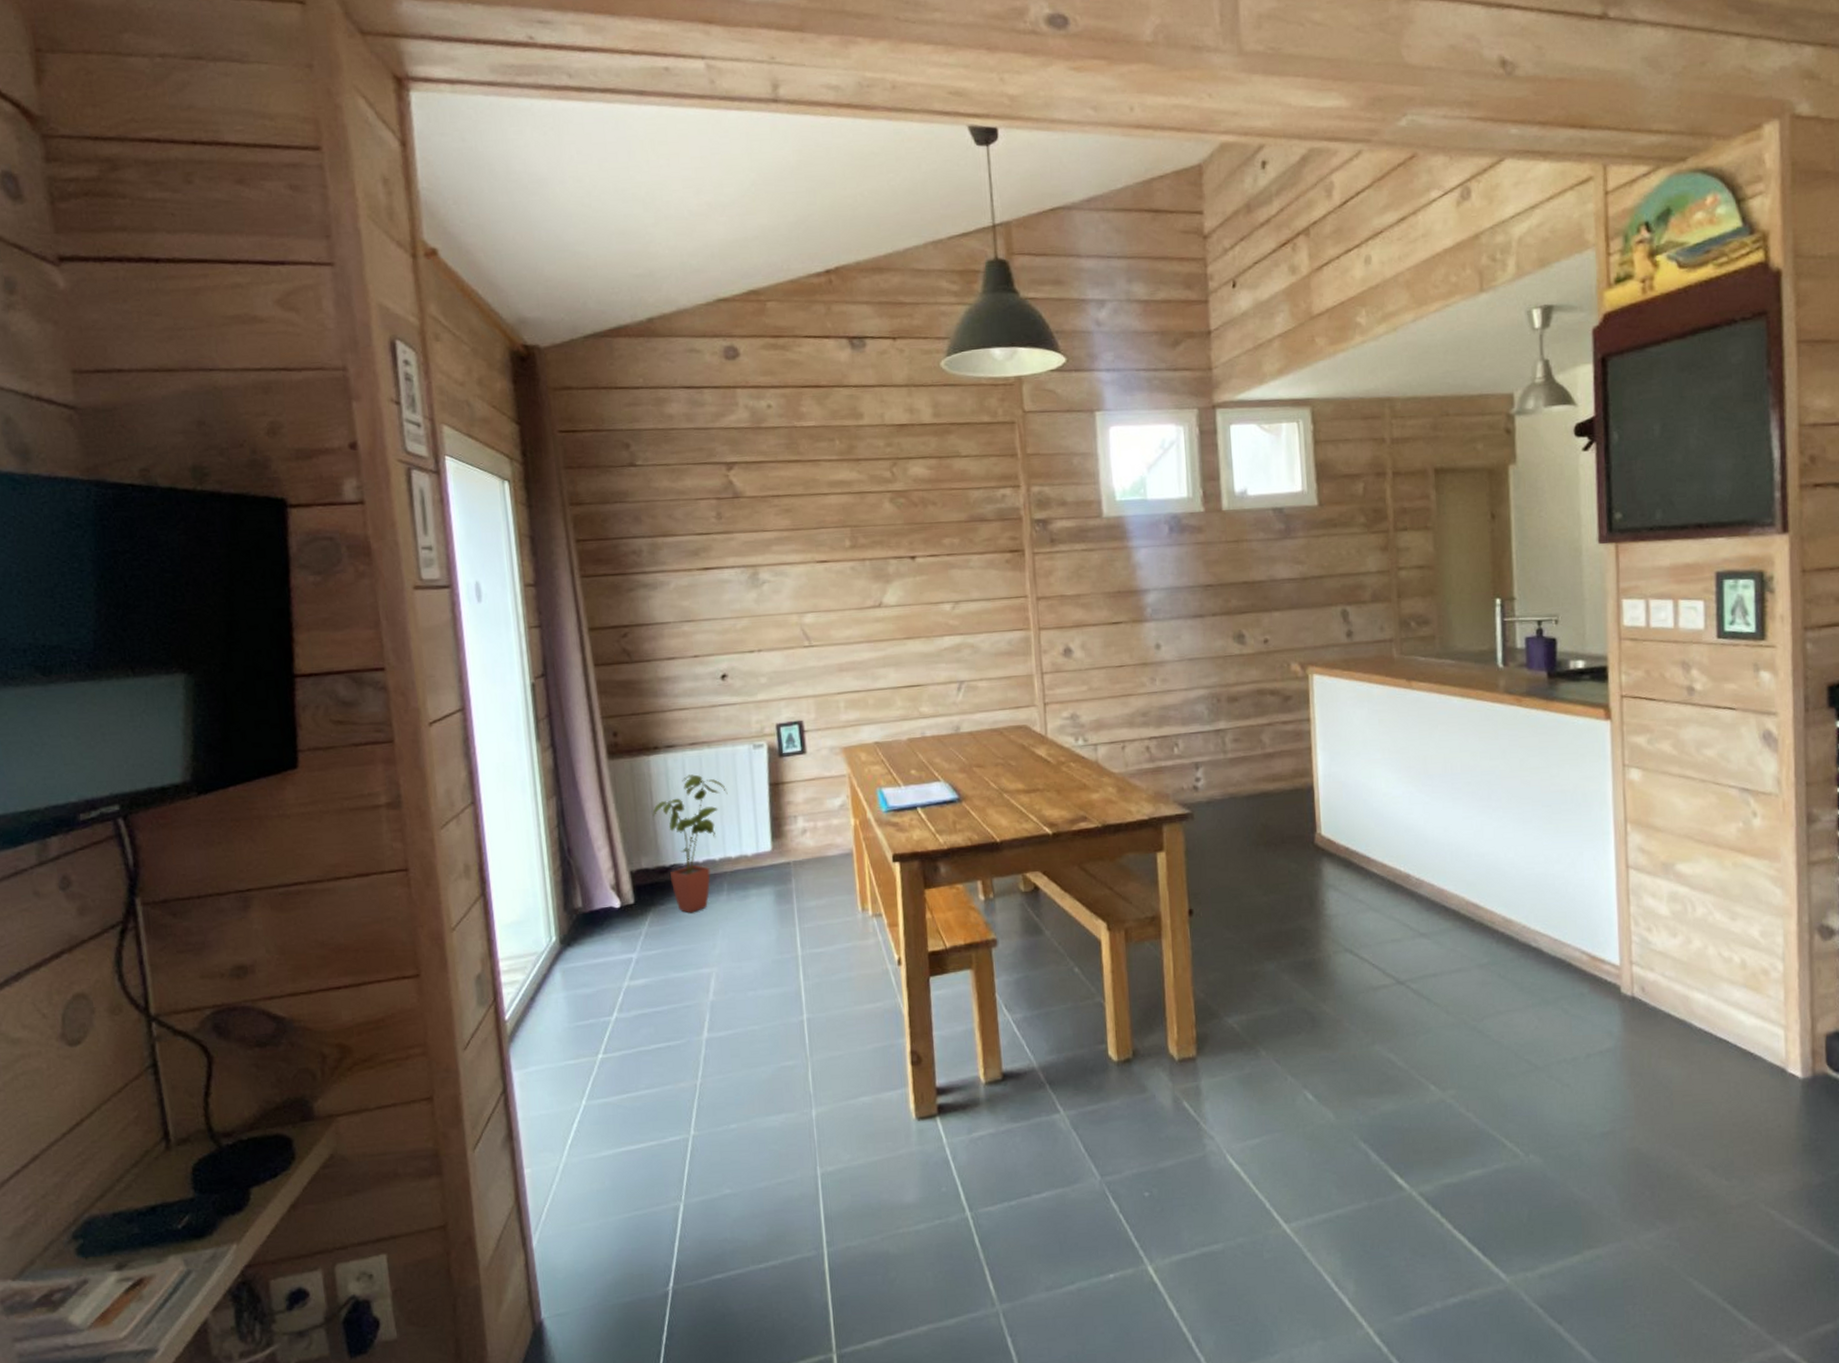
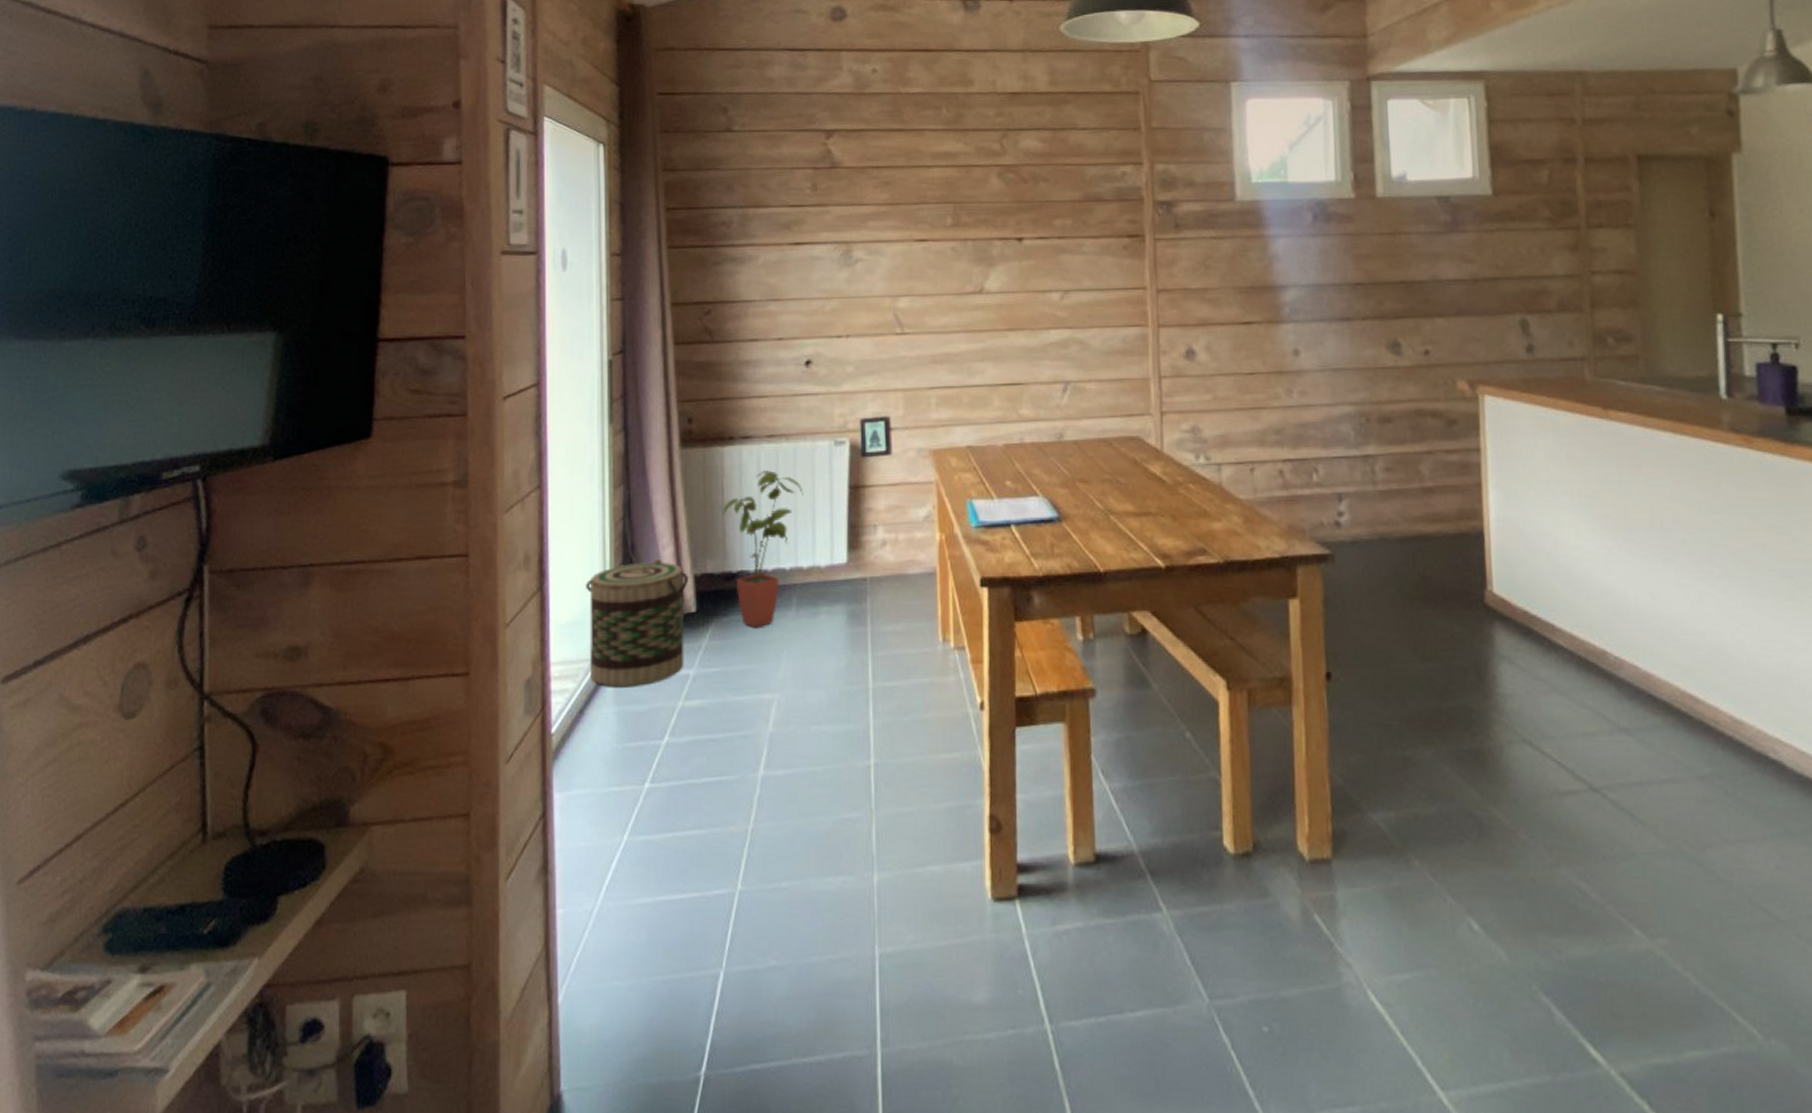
basket: none [526,859,627,975] -> present [586,558,688,687]

